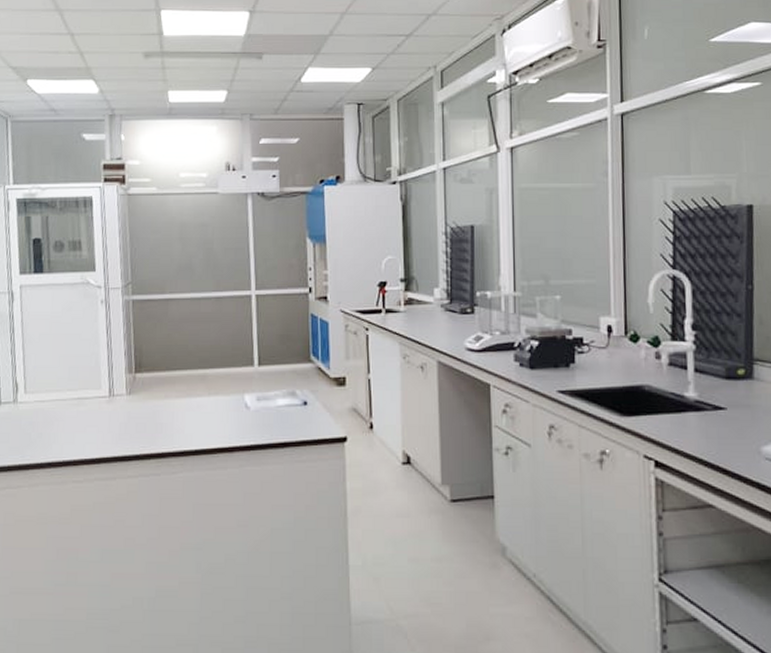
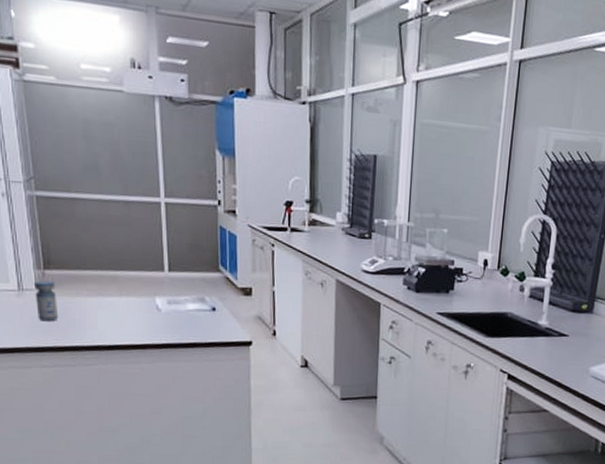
medicine: none [124,384,147,428] -> present [33,280,59,322]

